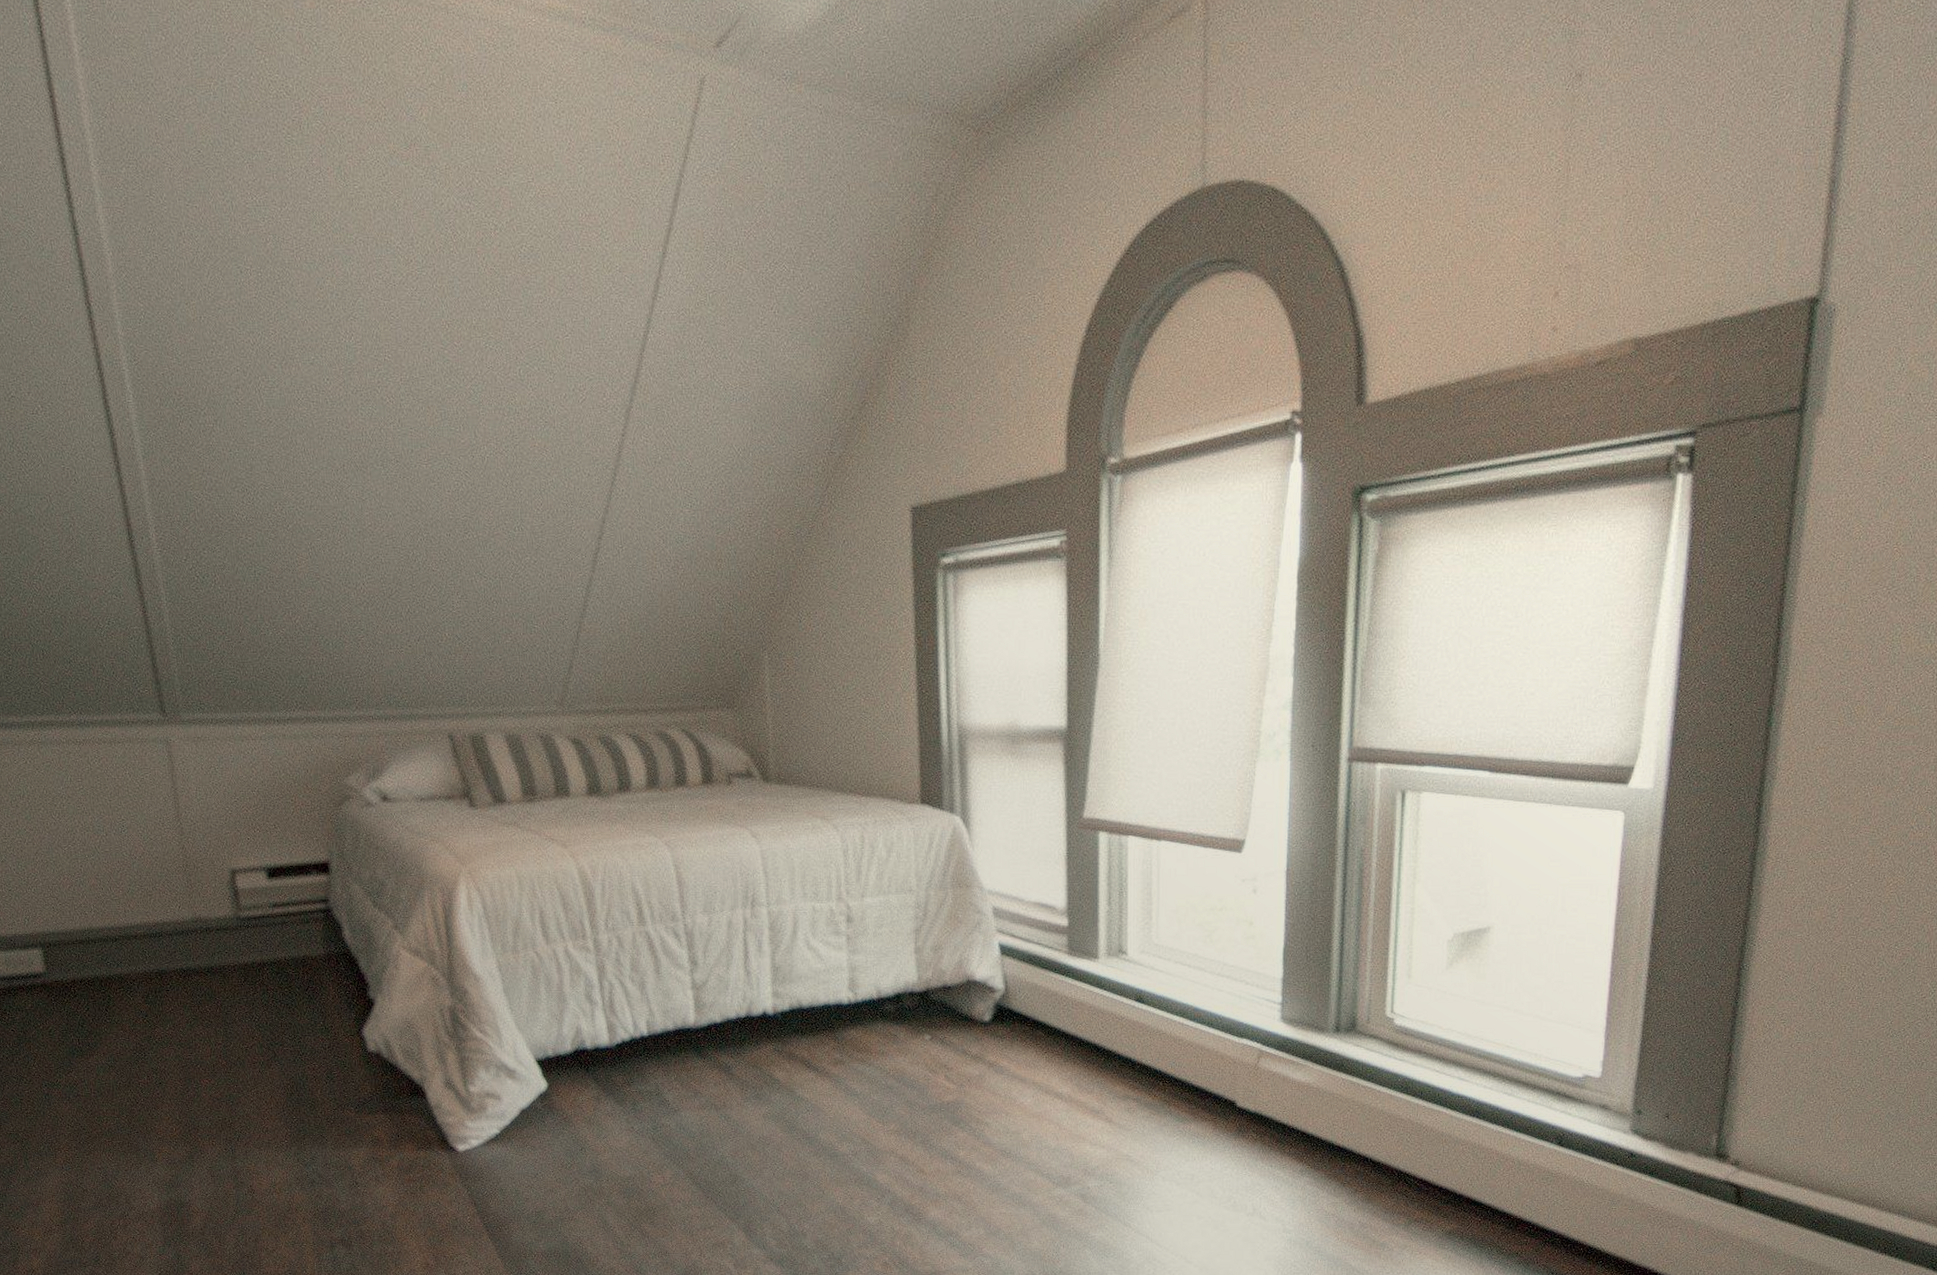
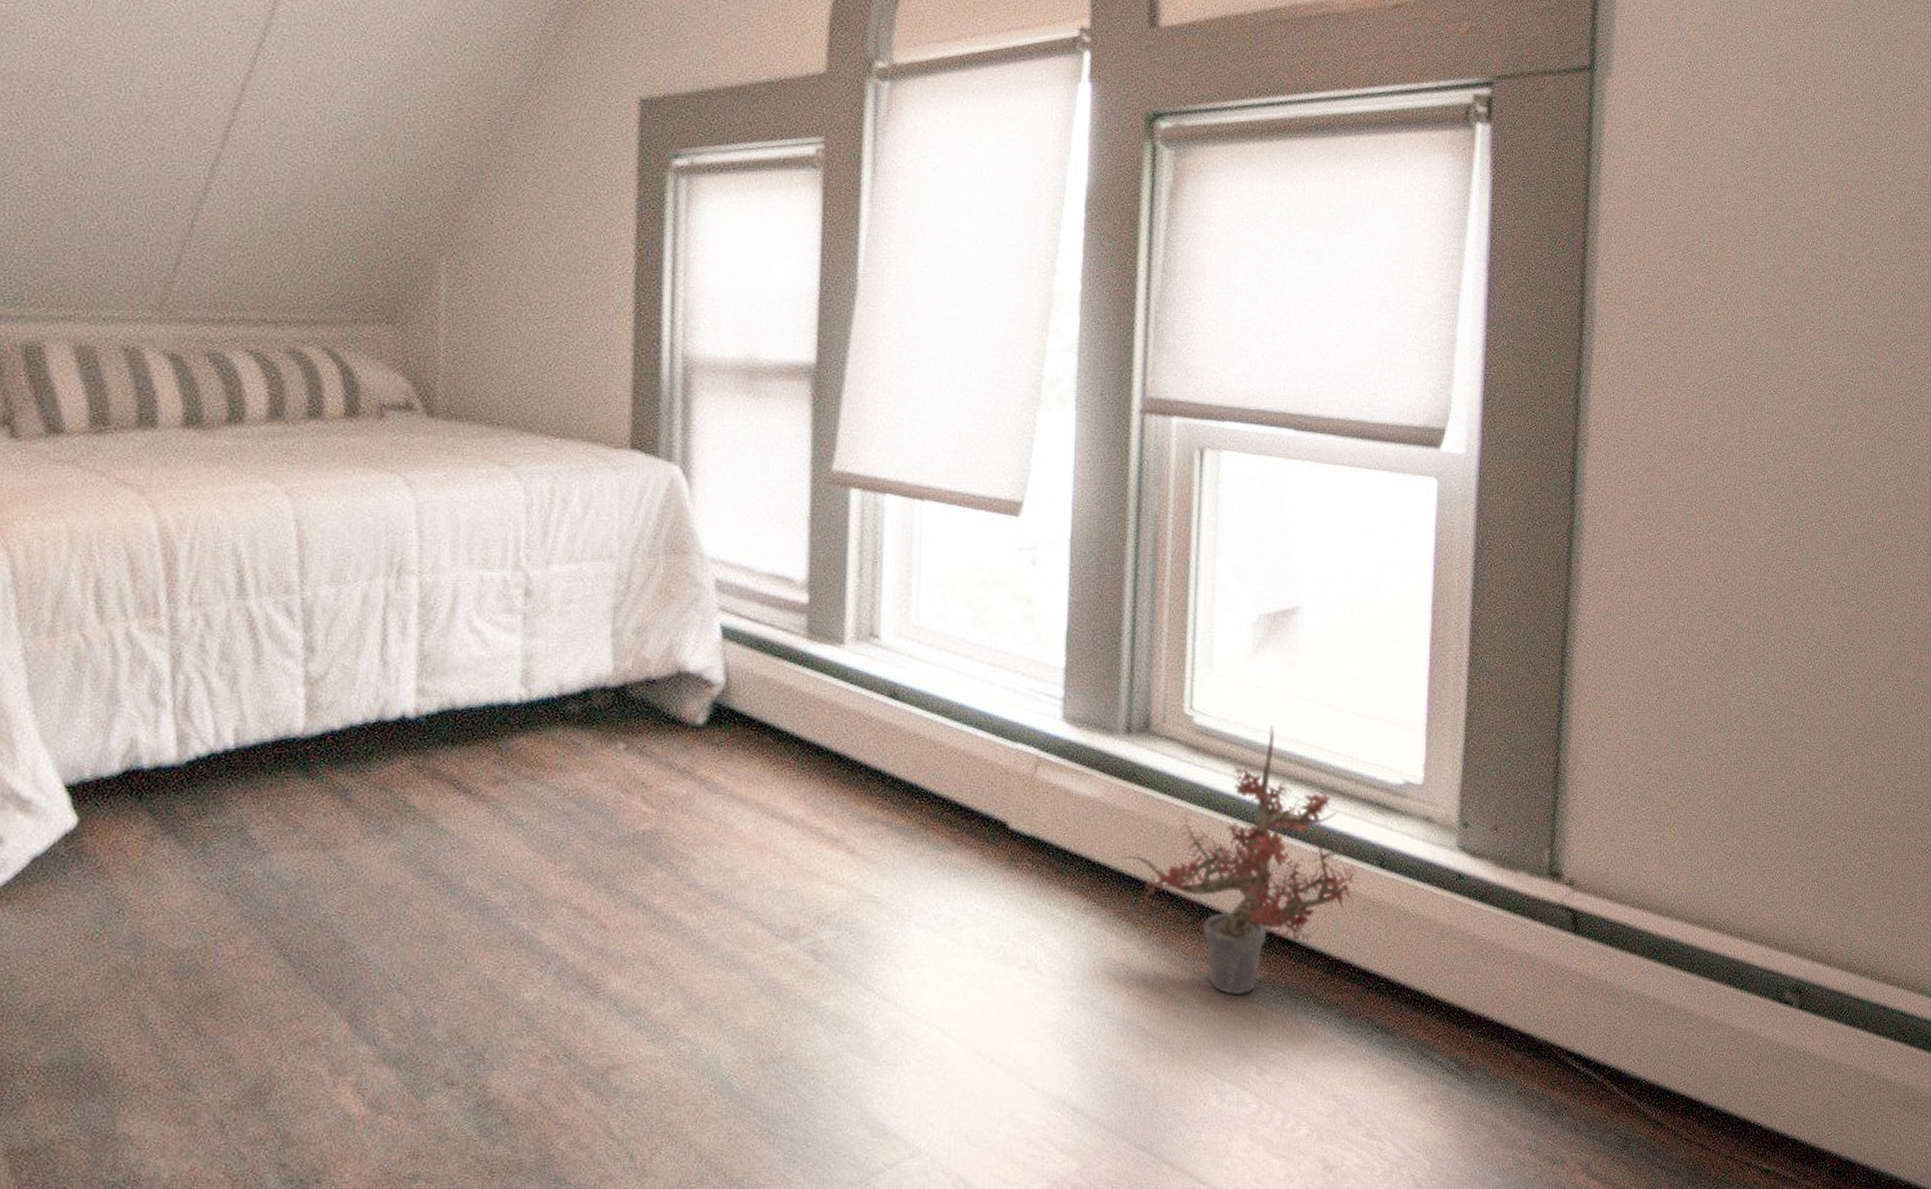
potted plant: none [1332,1026,1541,1242] -> present [1123,725,1360,995]

